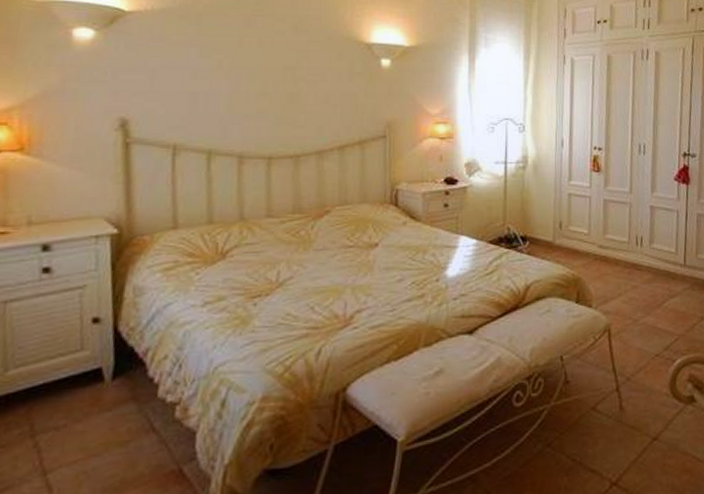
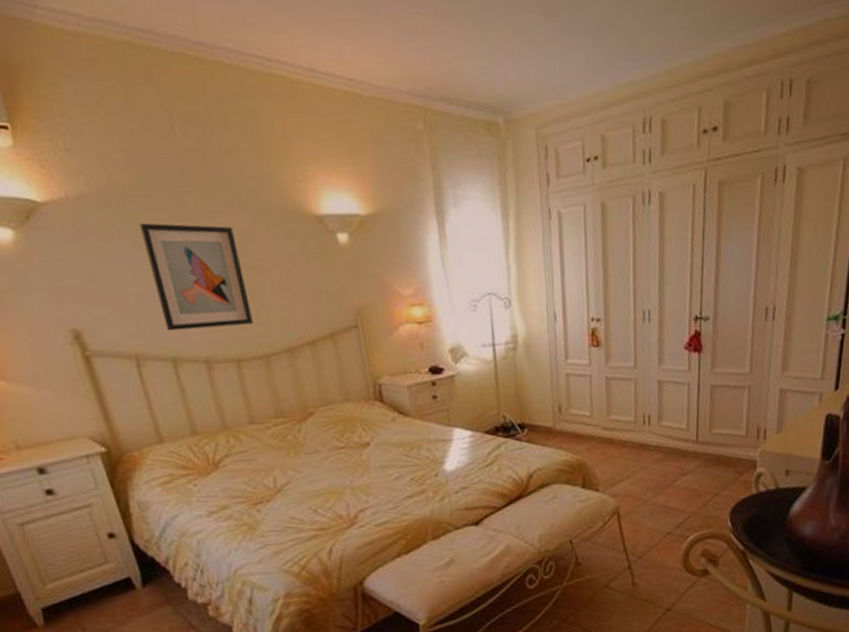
wall art: none [209,36,292,127] -> present [139,223,253,331]

